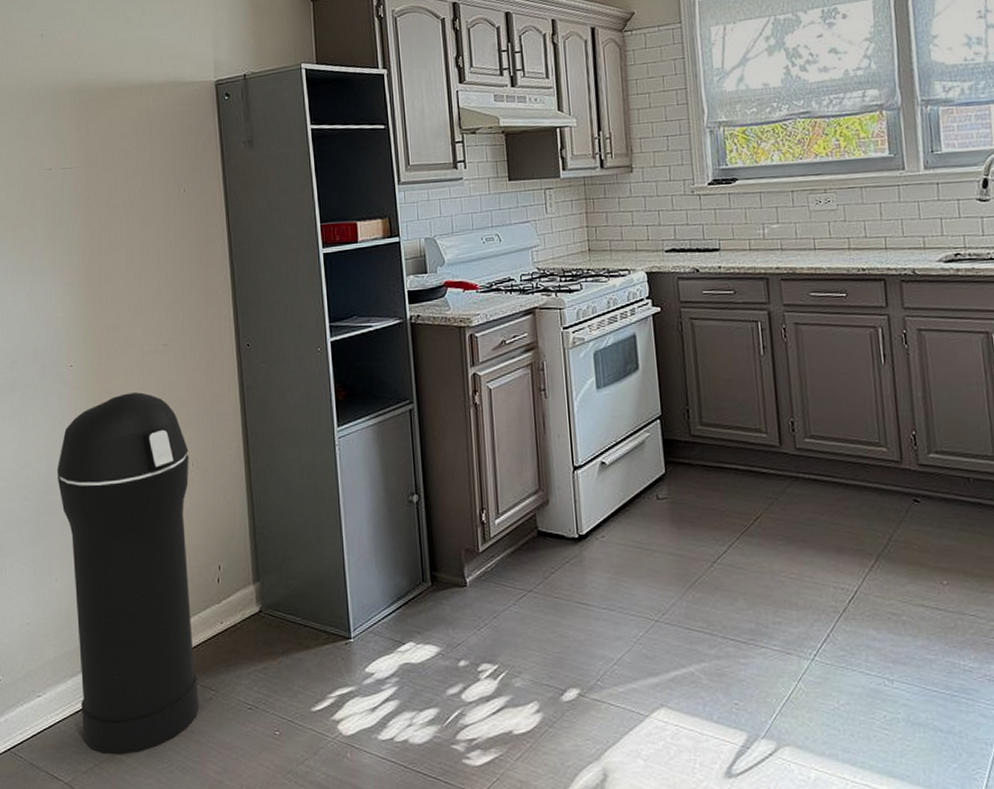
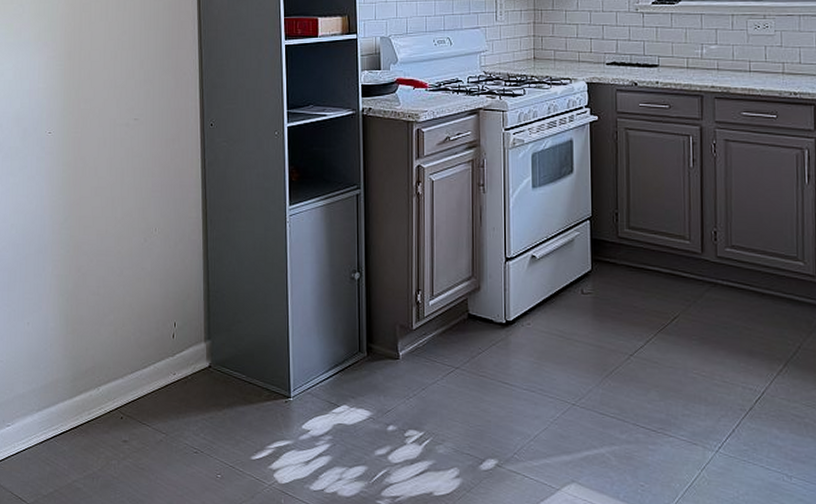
trash can: present [57,392,200,755] -> none [32,161,152,484]

